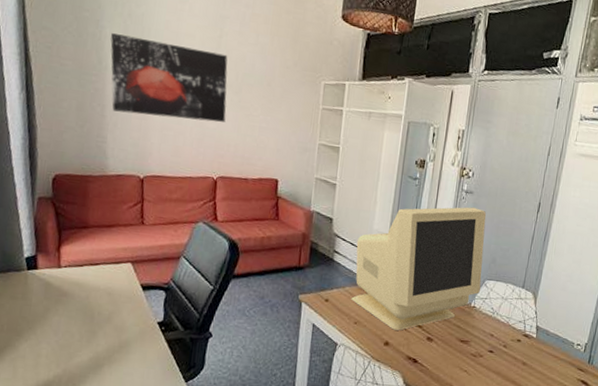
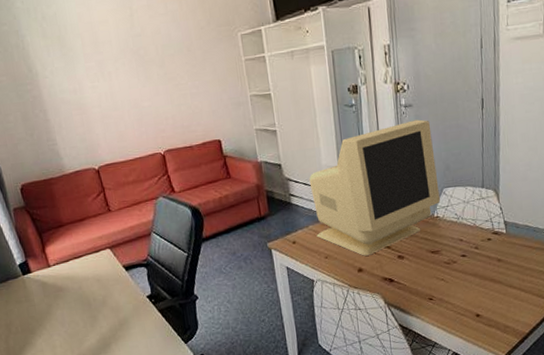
wall art: present [110,33,228,123] -> none [32,31,158,113]

